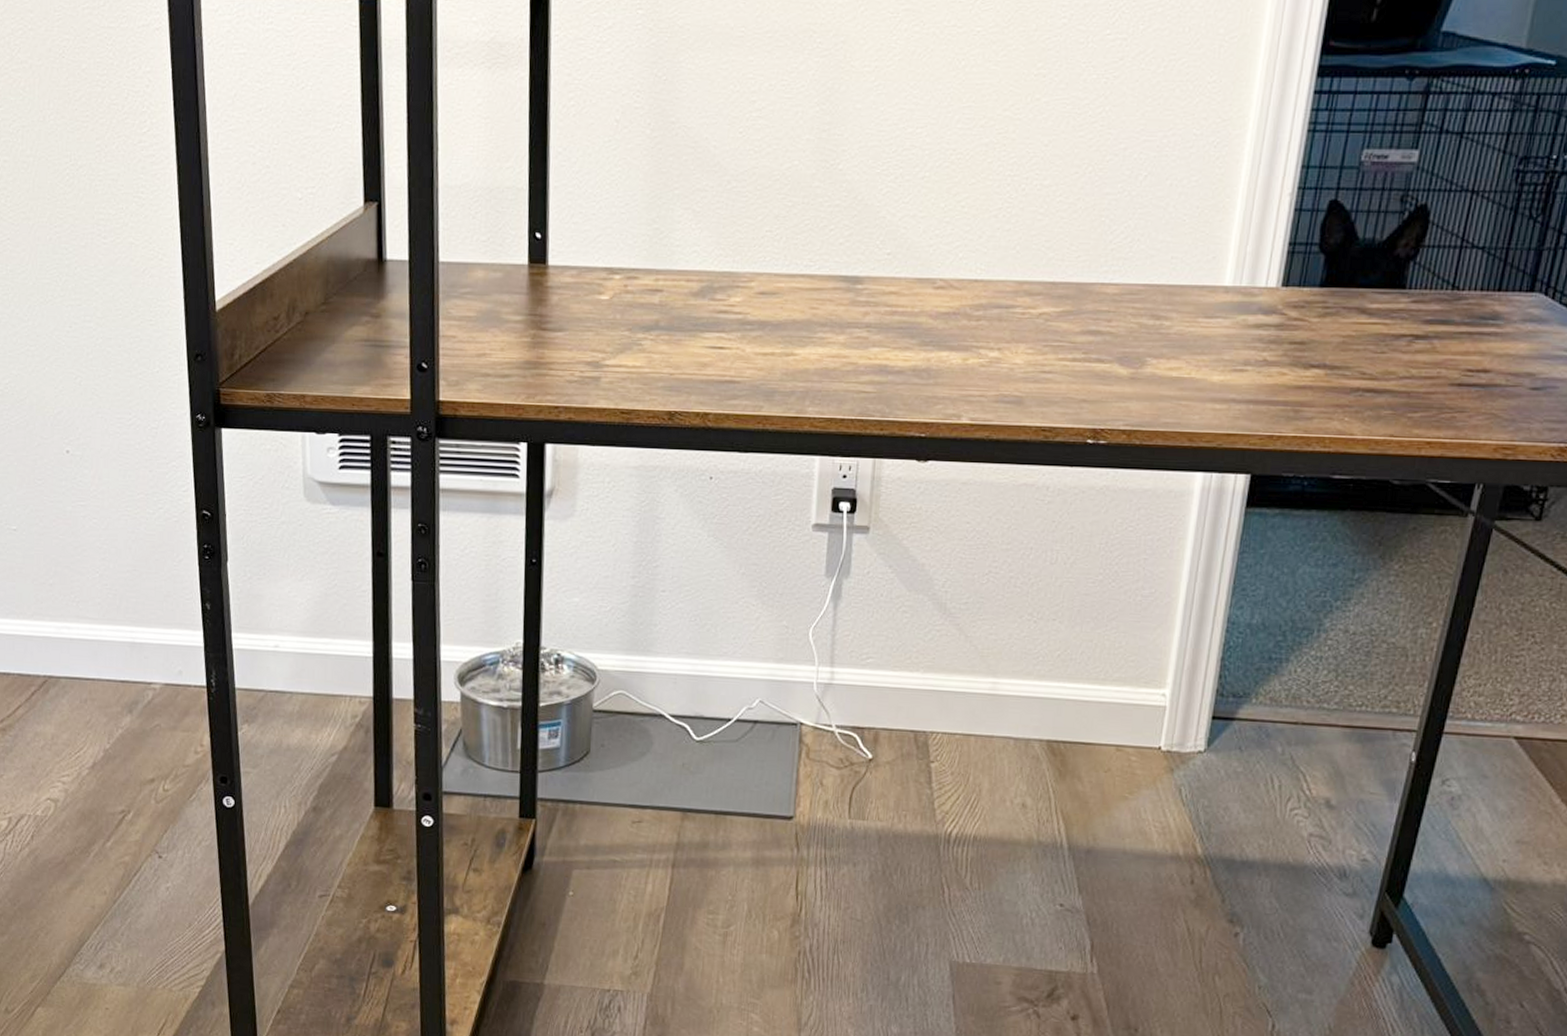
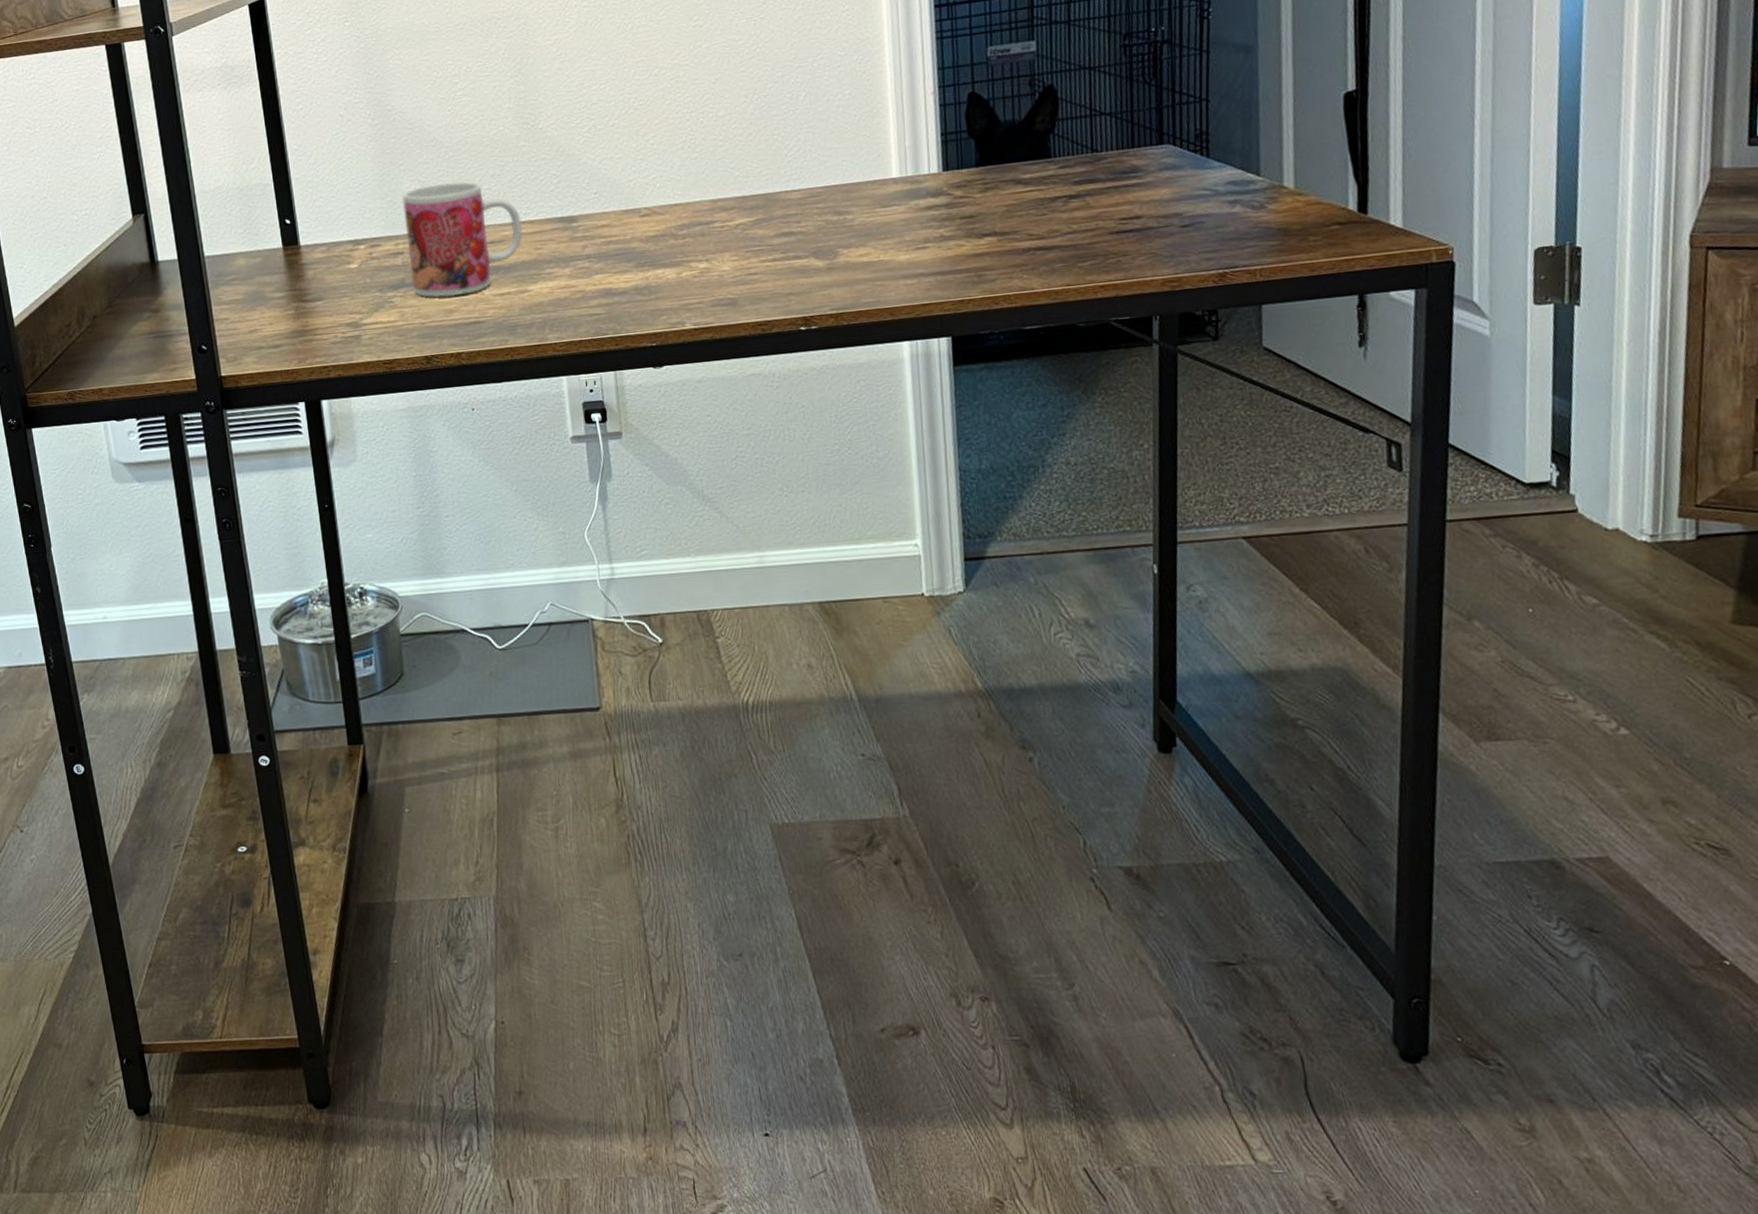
mug: none [667,216,801,349] -> present [402,181,523,297]

